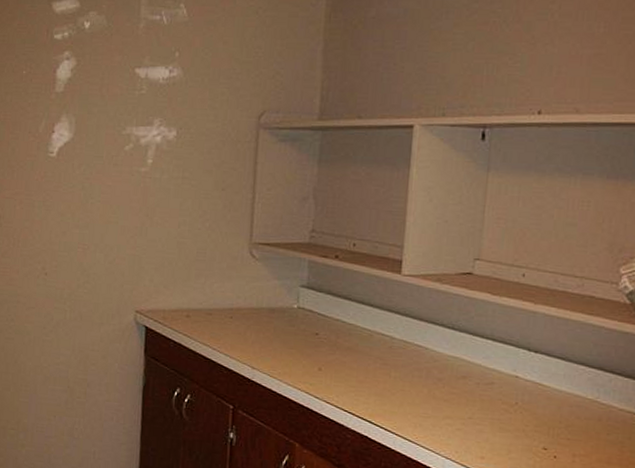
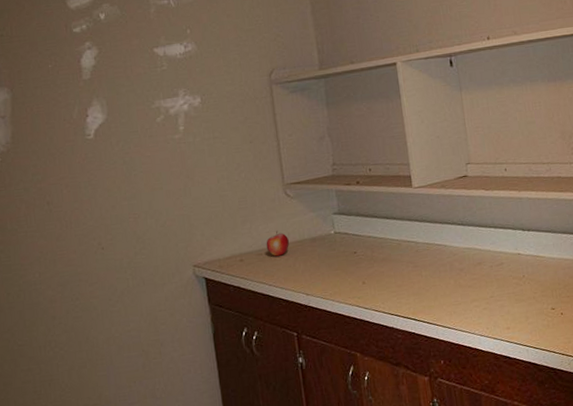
apple: none [218,292,244,320] -> present [266,231,289,257]

